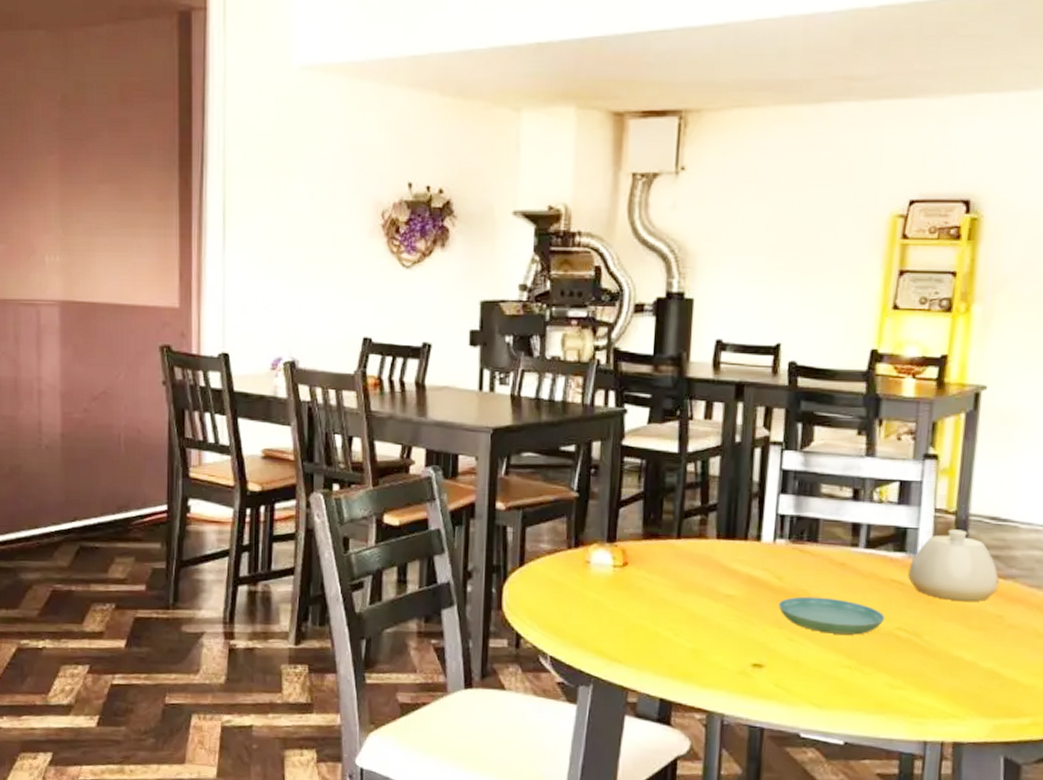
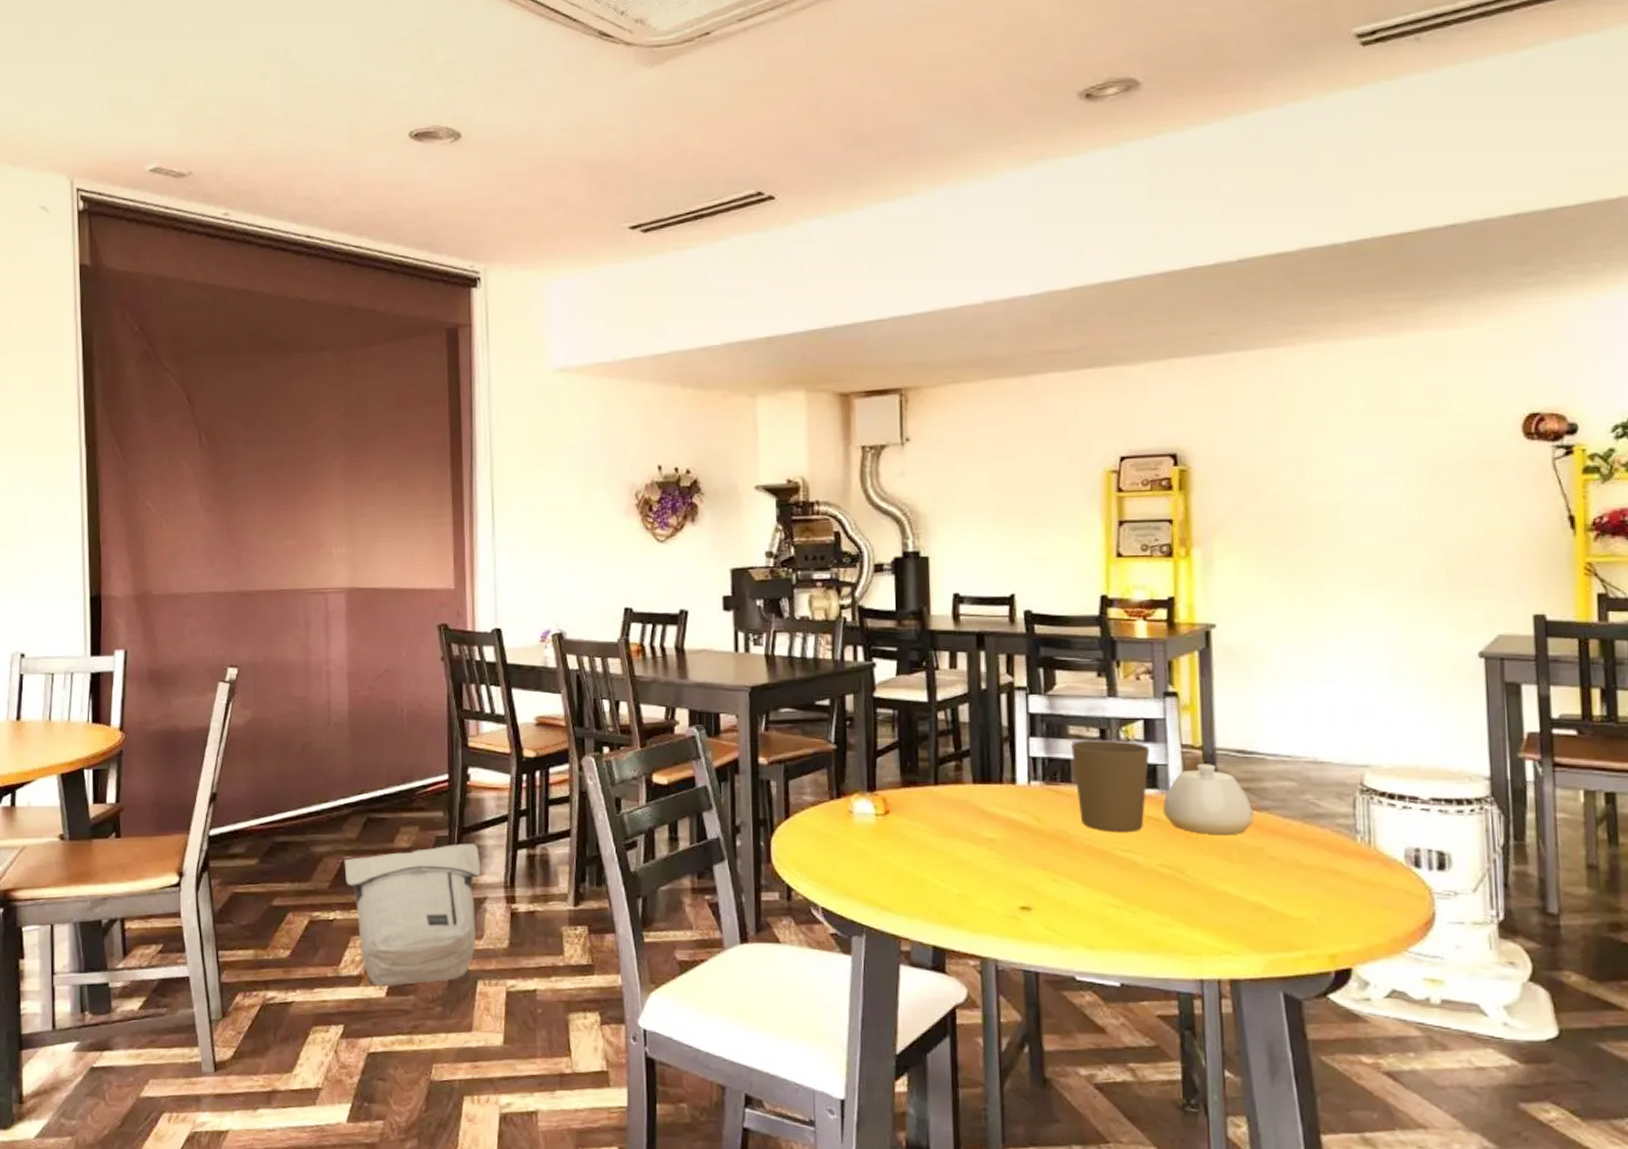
backpack: none [54,577,198,717] -> present [344,843,480,987]
saucer: present [778,596,885,635] -> none [1039,837,1146,873]
dixie cup: none [821,499,903,594] -> present [1071,739,1150,831]

